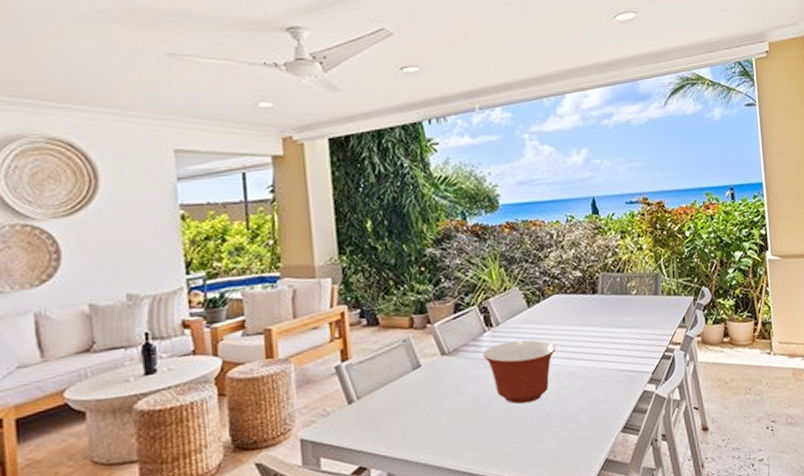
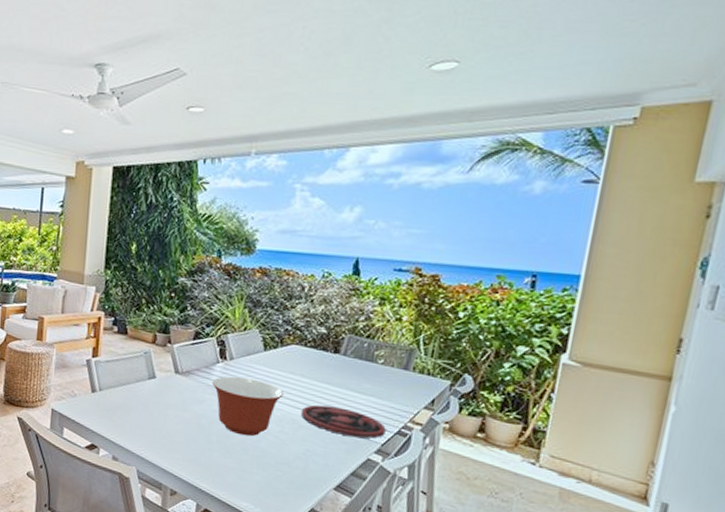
plate: none [575,346,653,375] -> present [300,404,386,439]

